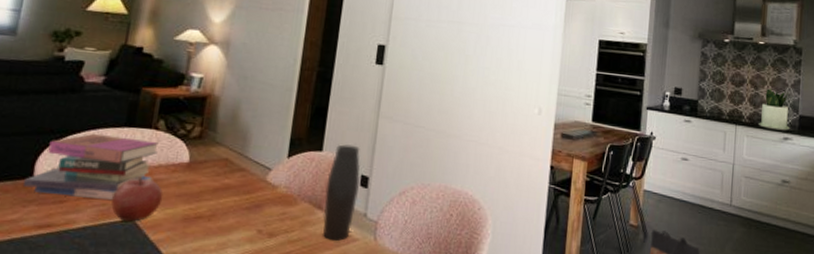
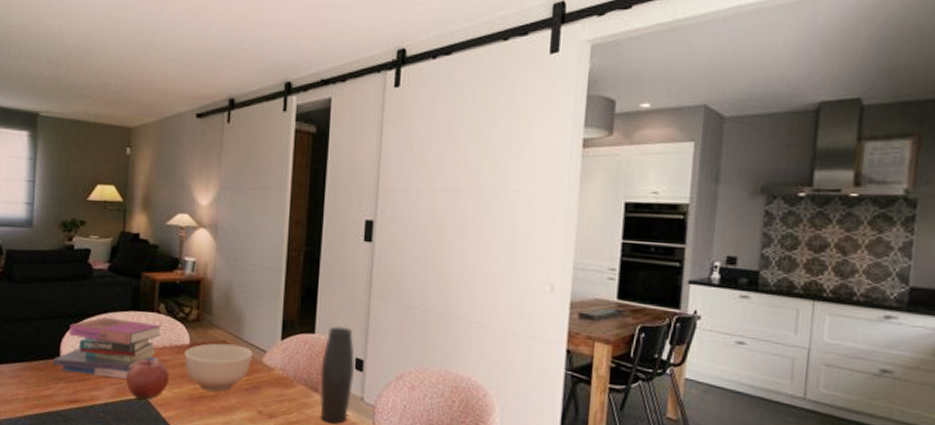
bowl: none [181,161,257,211] -> present [184,343,253,392]
planter: present [757,87,791,131] -> none [845,252,896,308]

